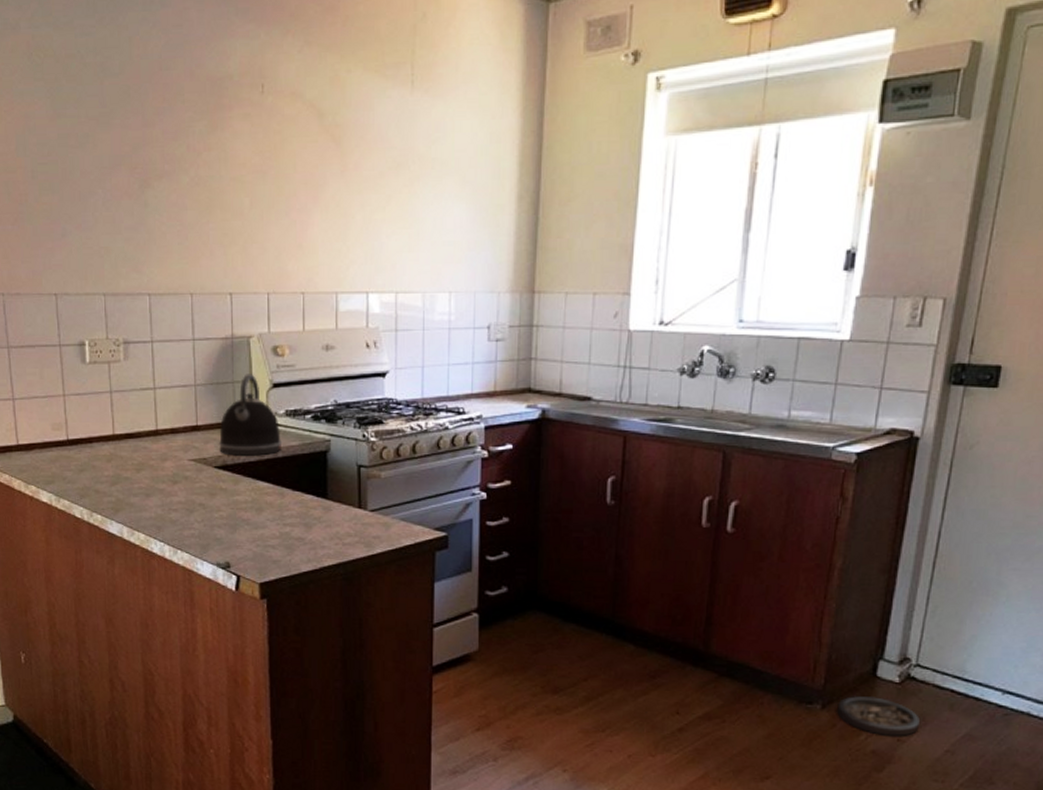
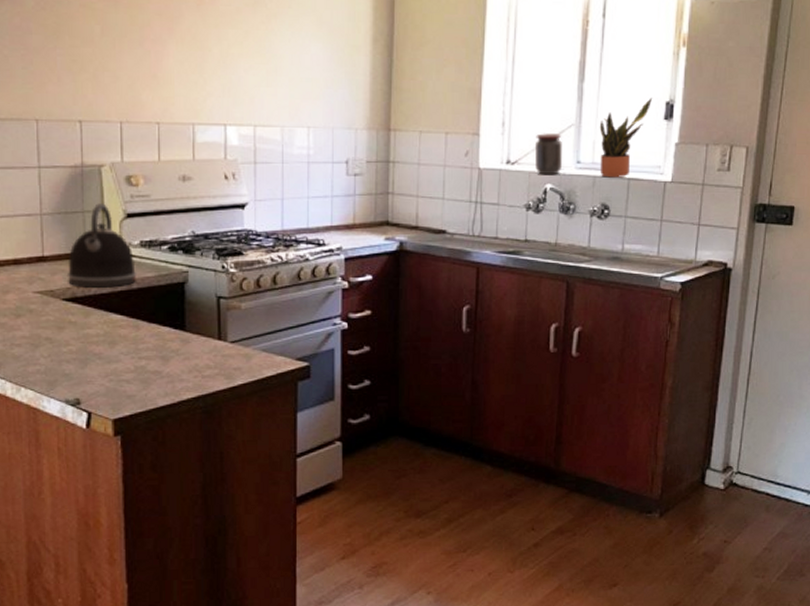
jar: none [691,290,723,336] -> present [534,133,563,175]
potted plant: none [765,246,831,337] -> present [599,98,653,178]
pet bowl: present [837,695,920,736] -> none [673,502,742,538]

